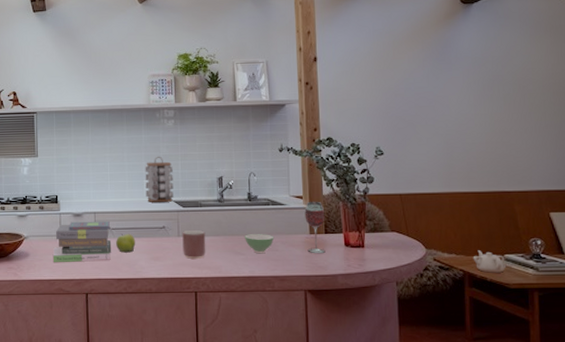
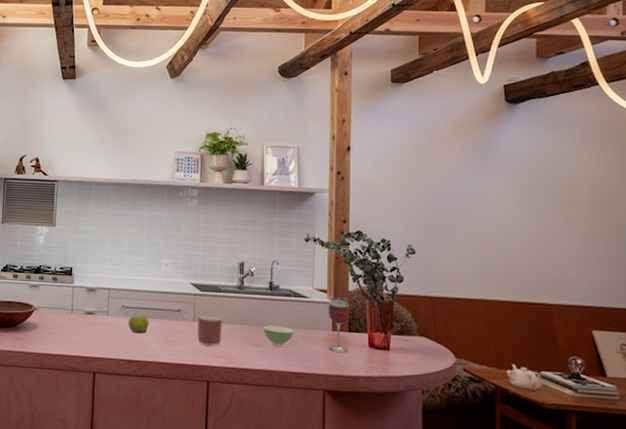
books: present [52,221,112,263] -> none [62,296,124,341]
spice rack: present [145,156,174,202] -> none [163,235,193,284]

